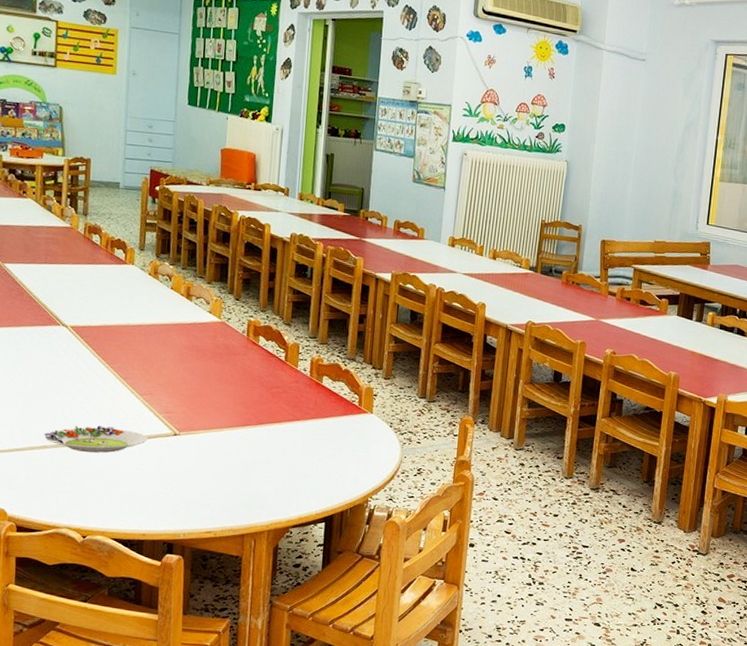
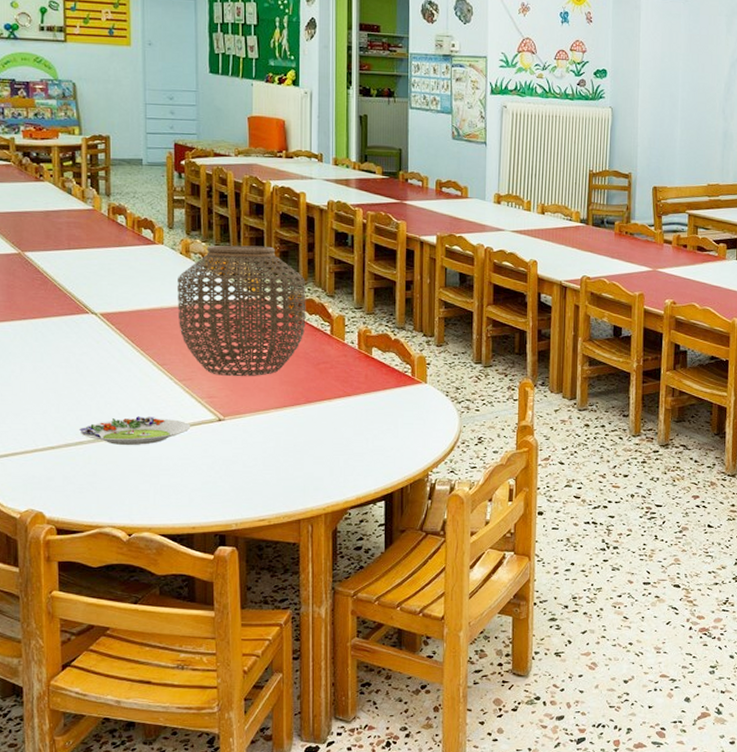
woven basket: none [143,269,264,396] -> present [177,245,306,377]

